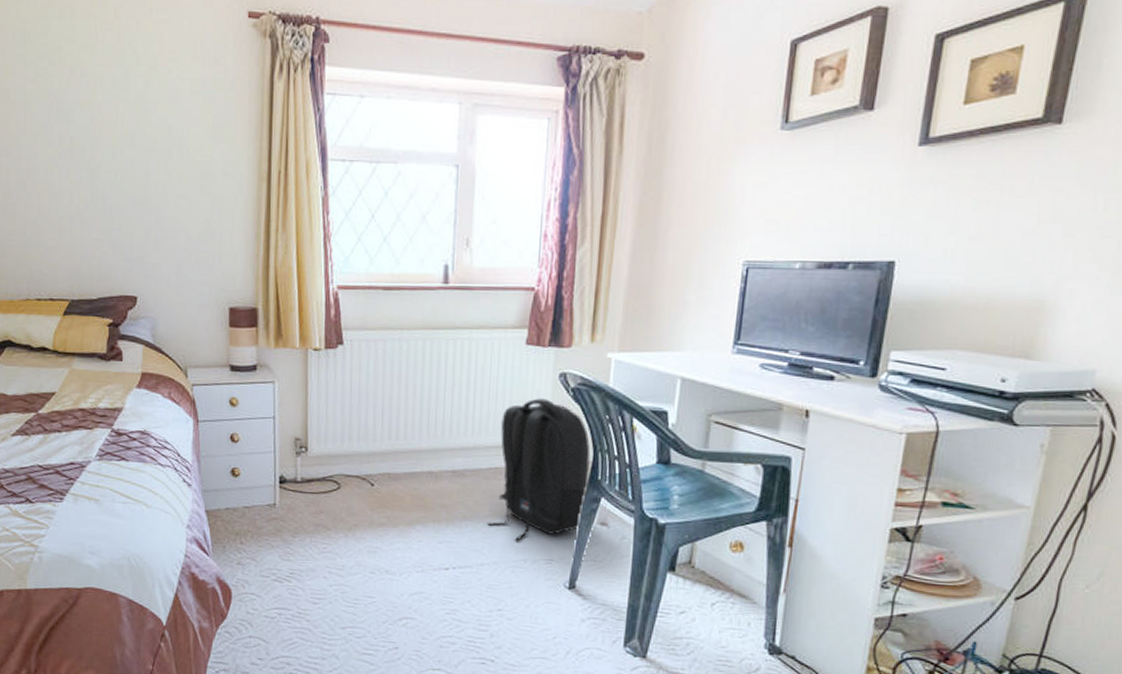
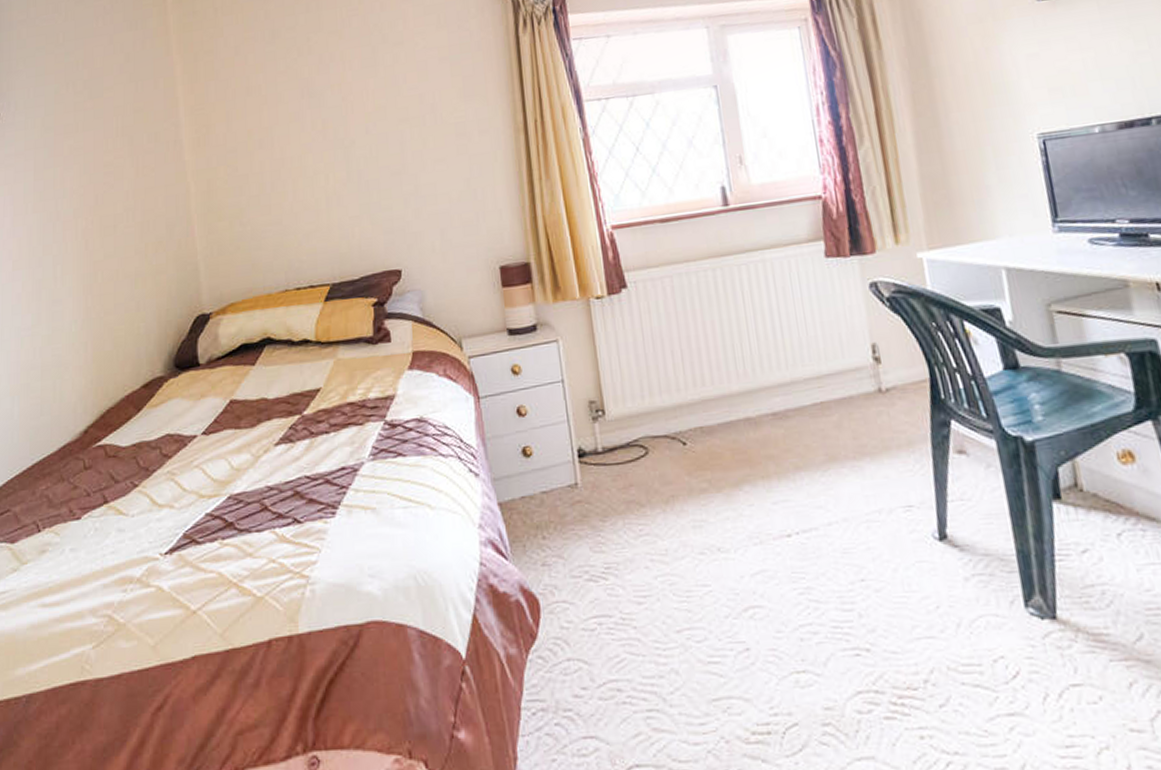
backpack: present [487,398,591,541] -> none [816,314,934,488]

